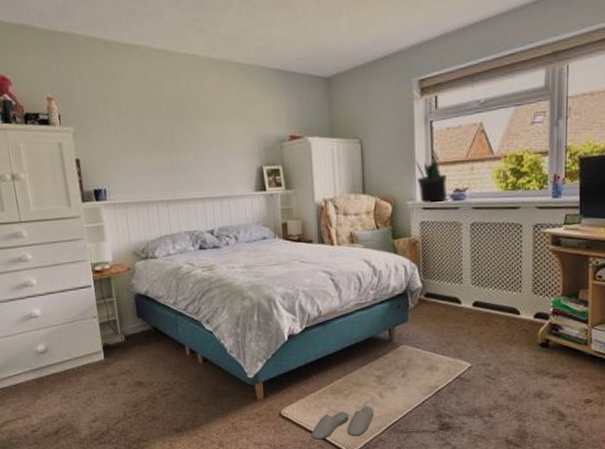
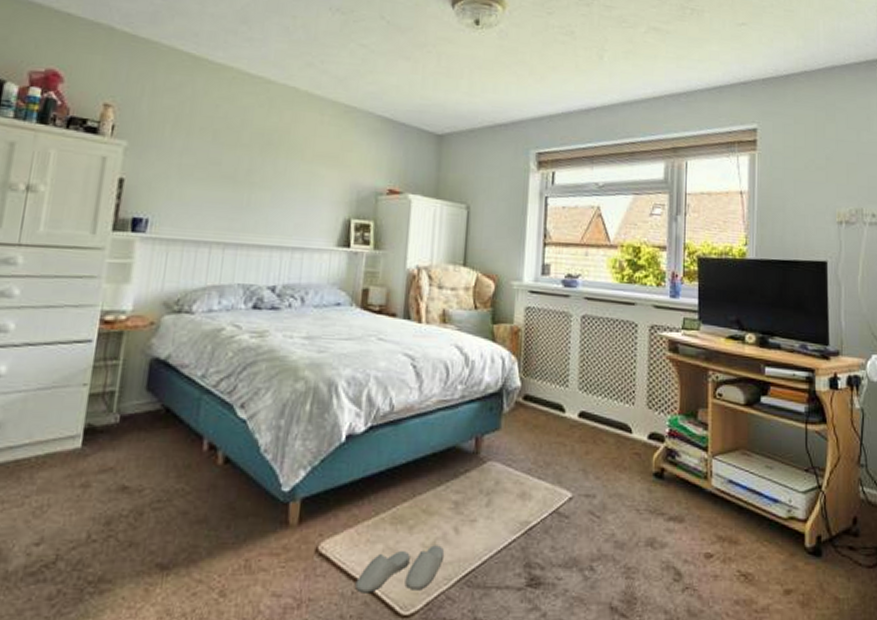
planter: present [414,157,447,204] -> none [525,235,558,287]

